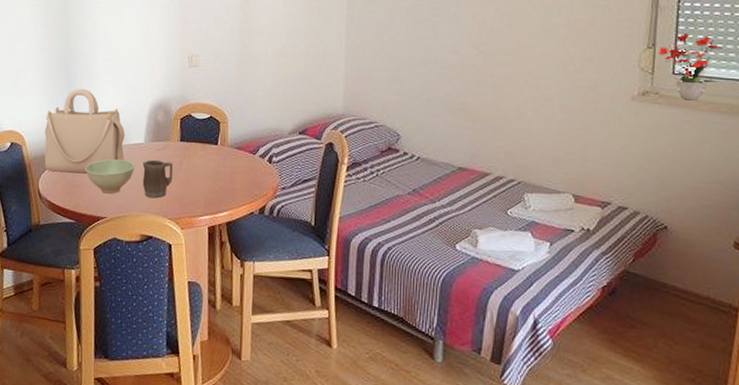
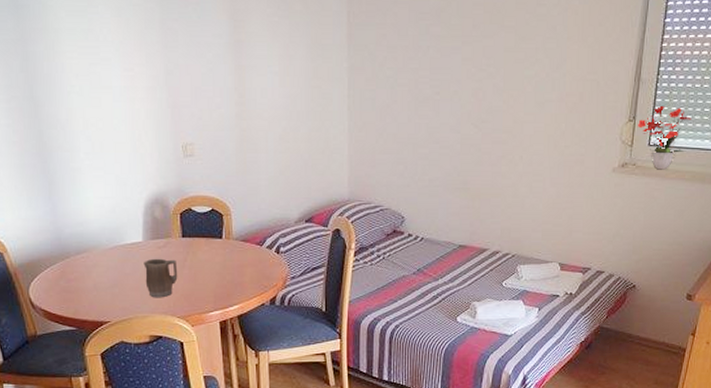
handbag: present [44,88,125,174] -> none [26,186,123,279]
bowl: present [84,159,135,194] -> none [79,261,135,297]

